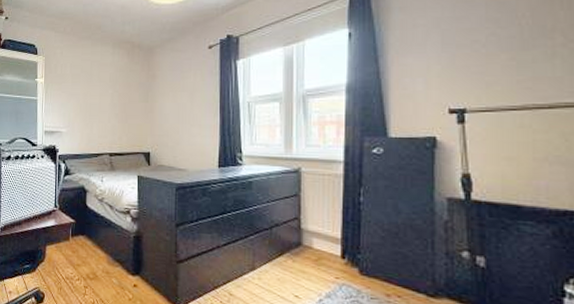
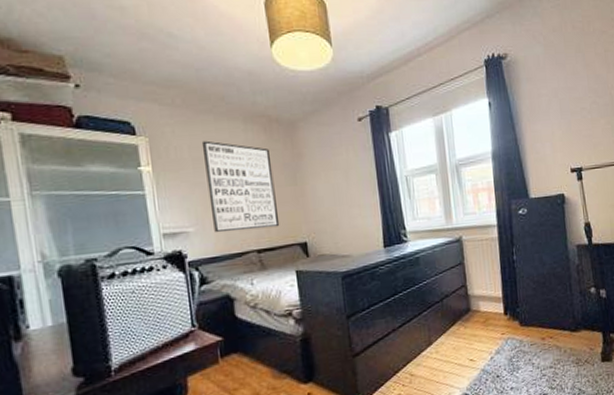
wall art: none [79,61,130,136] -> present [201,140,280,233]

